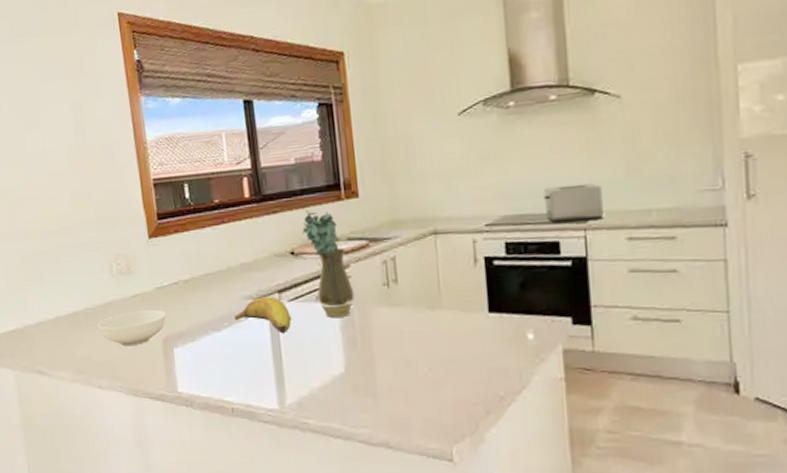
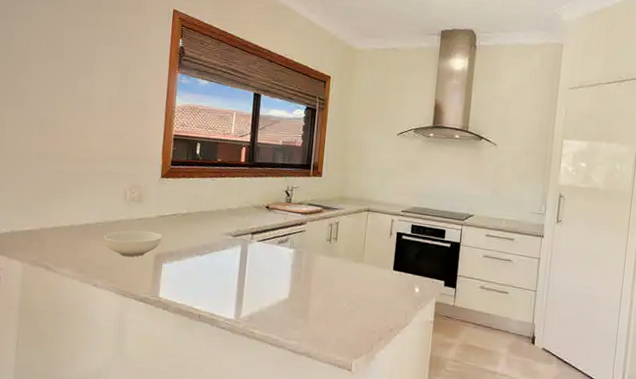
fruit: present [233,296,292,334] -> none [214,235,258,264]
vase: present [302,210,355,317] -> none [278,179,306,259]
toaster: present [543,183,604,224] -> none [440,193,476,220]

